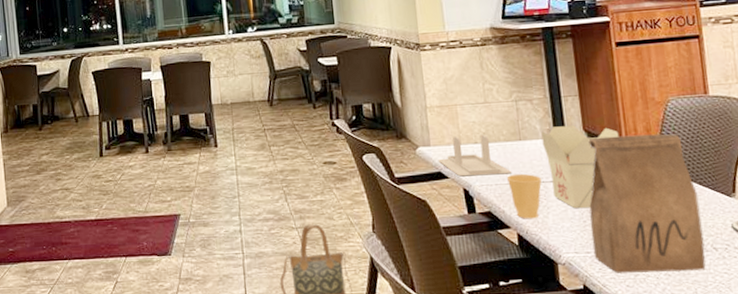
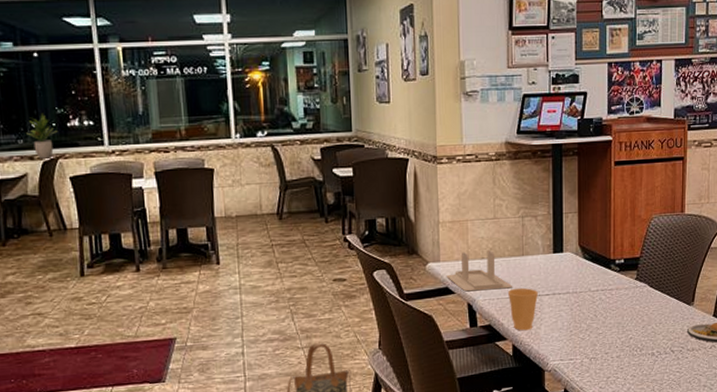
potted plant: none [59,19,83,59] -> present [26,112,58,160]
takeout container: present [541,125,619,209] -> none [542,241,608,320]
paper bag: present [588,133,706,273] -> none [575,249,665,377]

